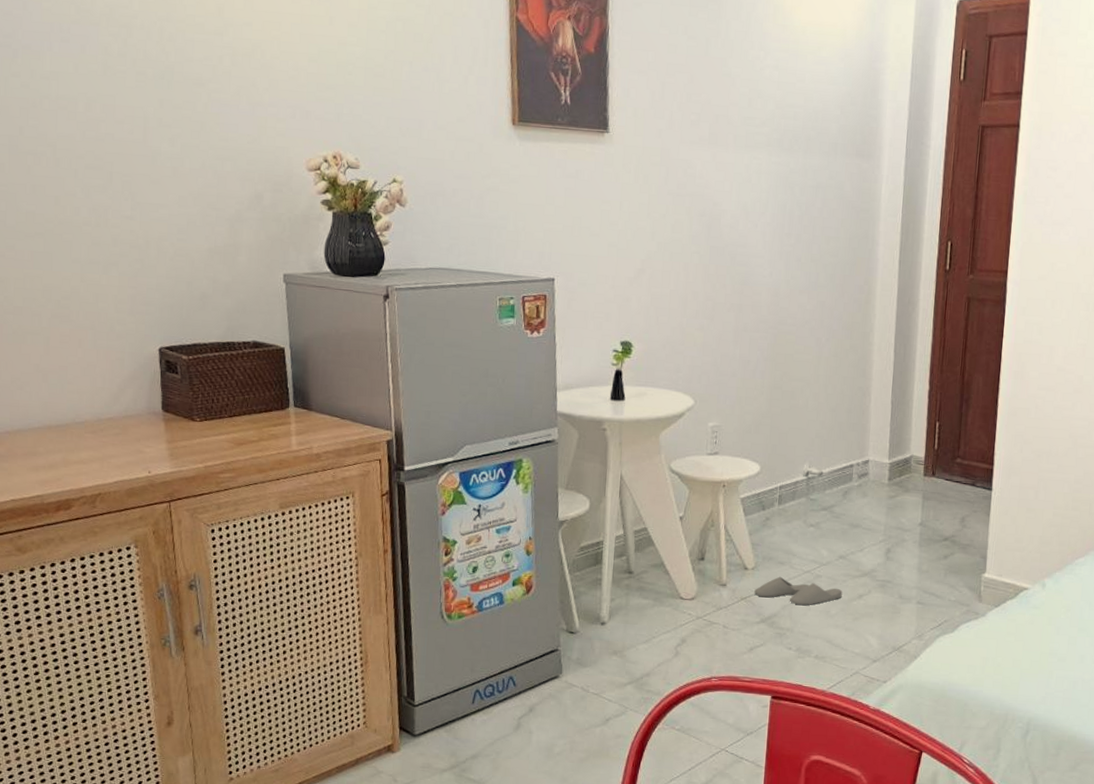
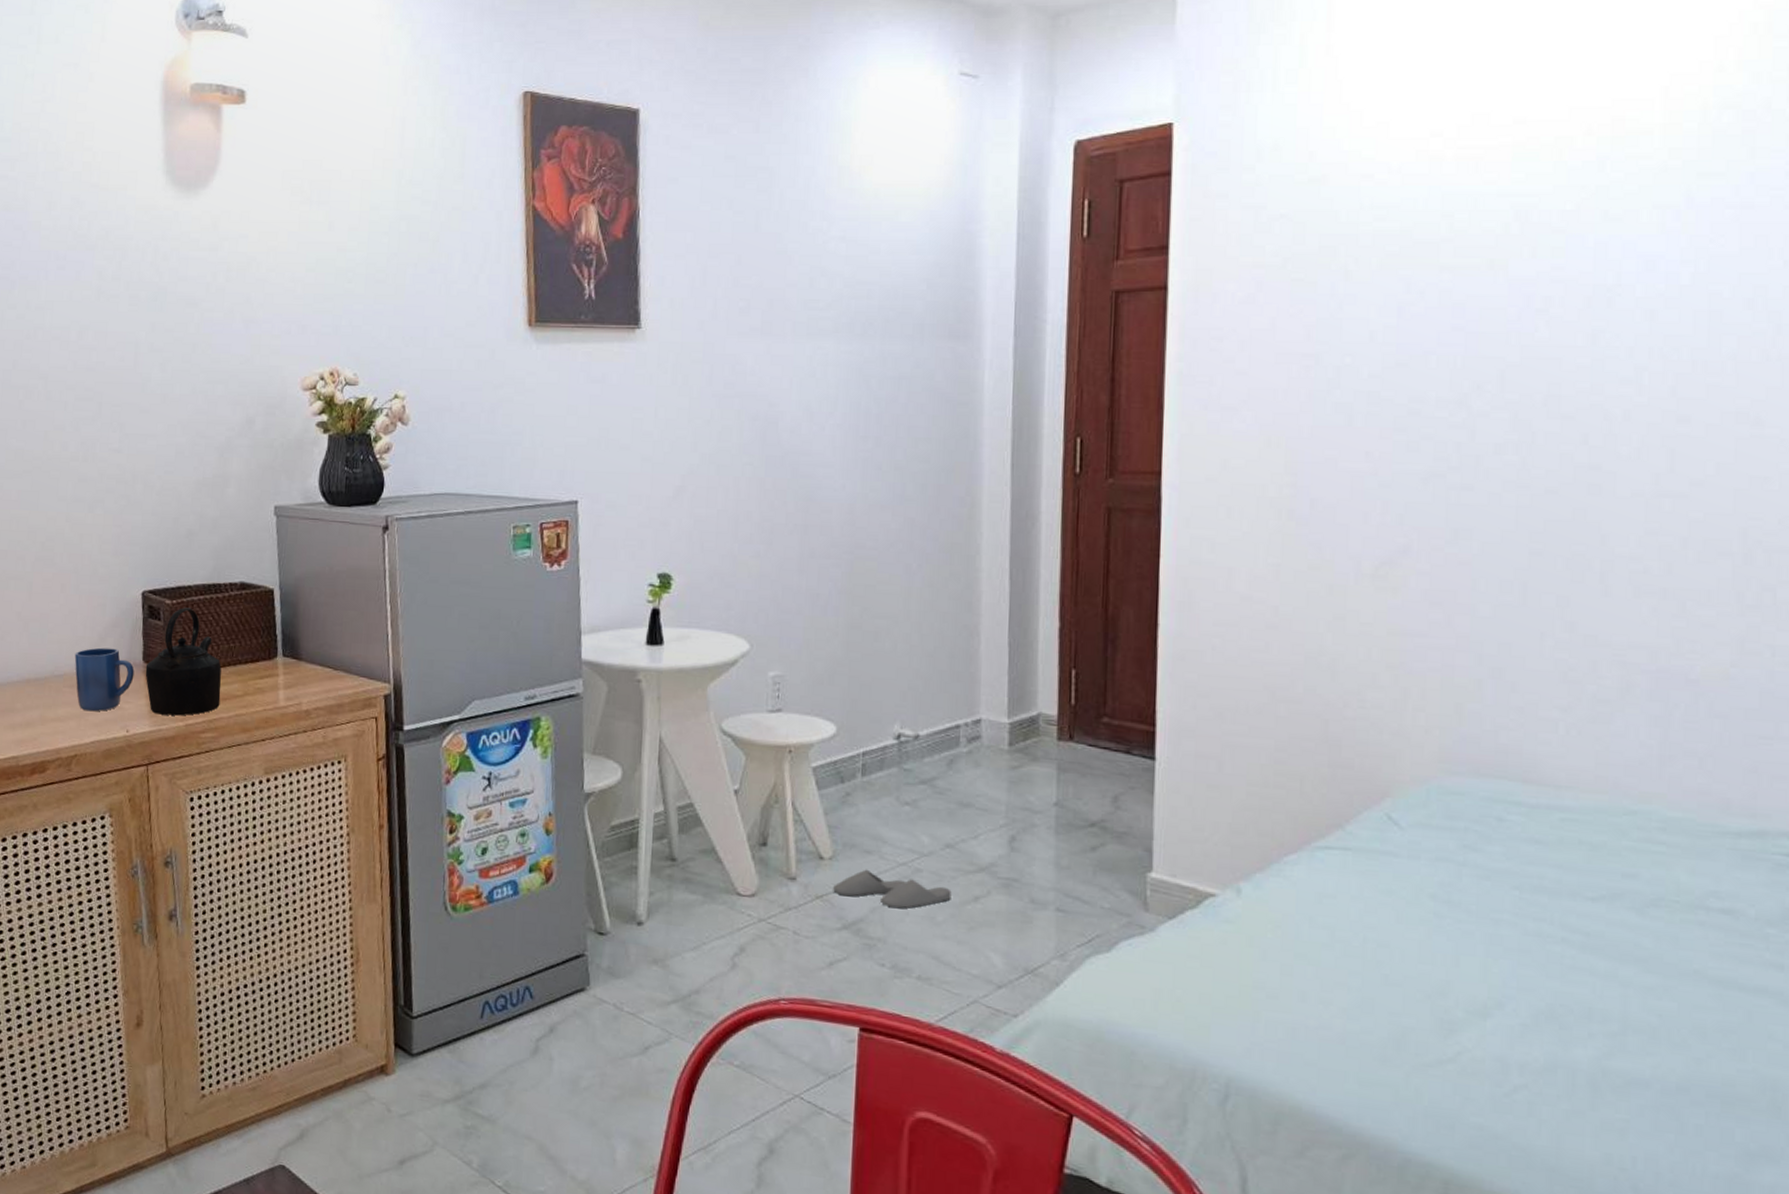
mug: none [95,397,154,455] -> present [74,647,134,712]
kettle: none [164,363,238,459] -> present [145,607,222,716]

